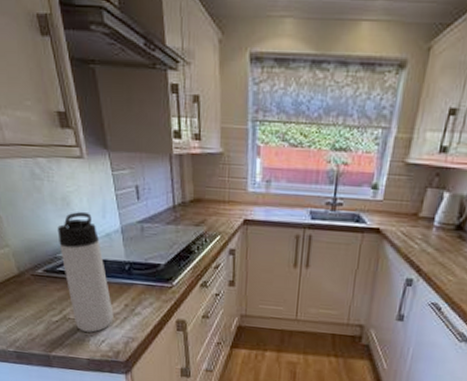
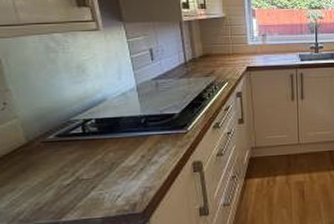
thermos bottle: present [57,212,114,333] -> none [72,77,130,190]

